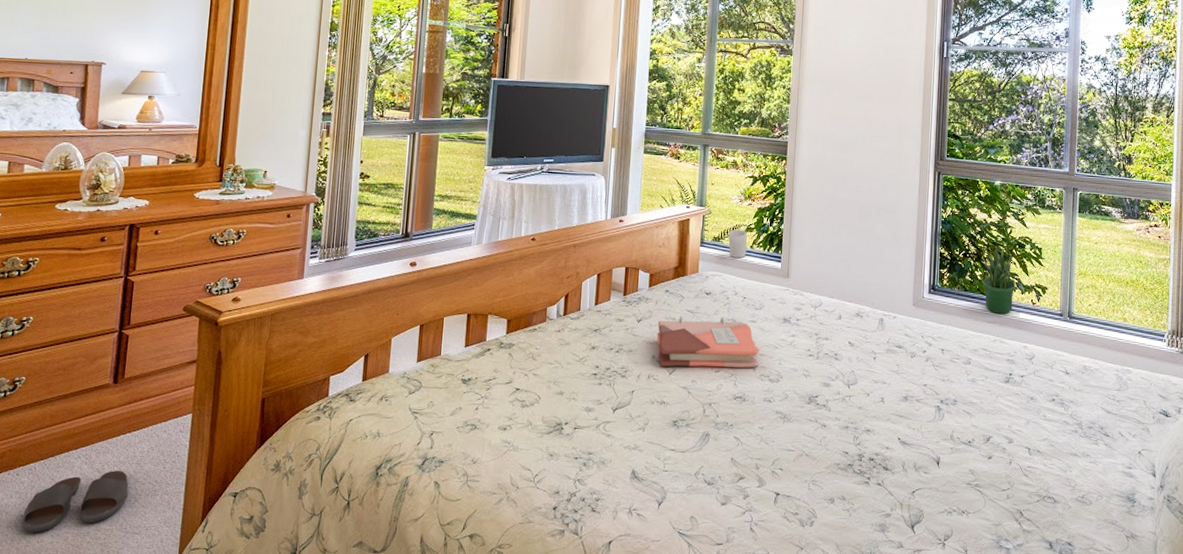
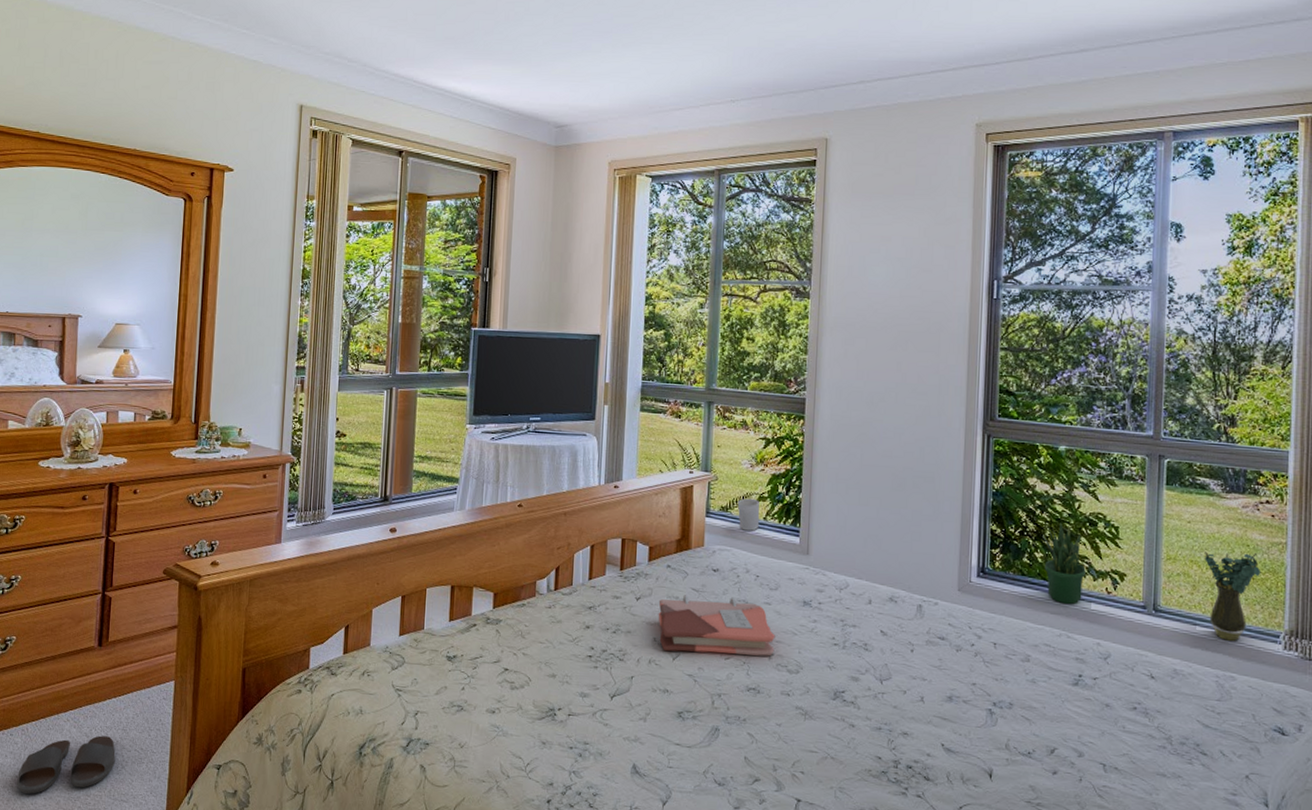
vase: none [1108,267,1151,341] -> present [1205,551,1261,641]

